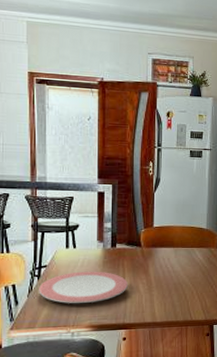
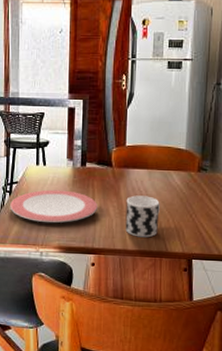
cup: none [154,271,185,310] -> present [125,195,160,238]

